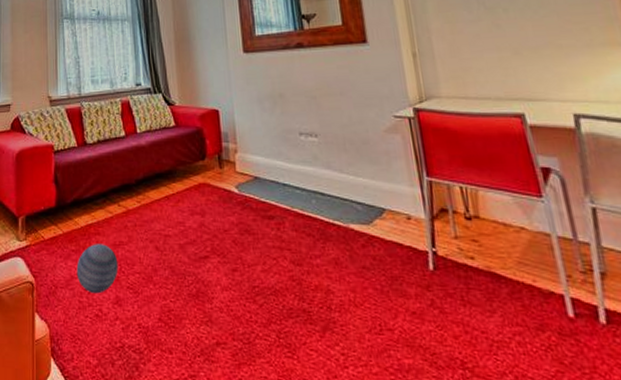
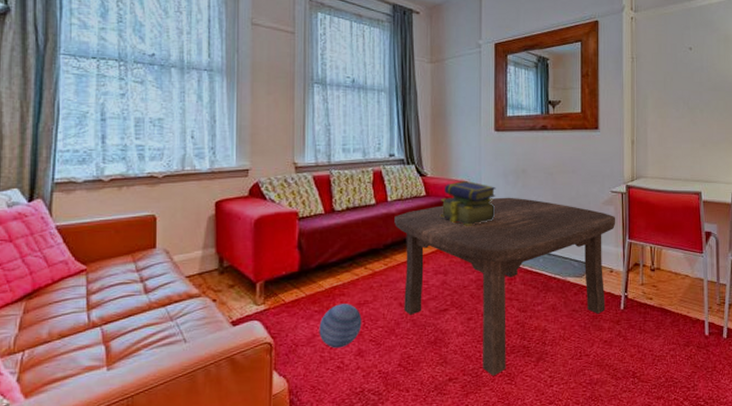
coffee table: none [145,126,408,346] -> present [394,197,616,376]
stack of books: none [191,108,252,160] -> present [441,180,496,226]

